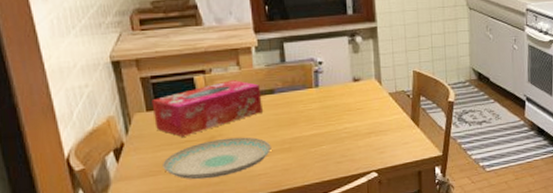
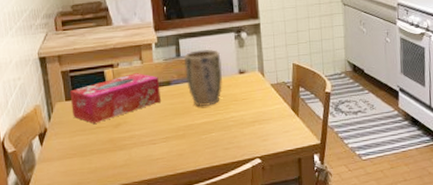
plate: present [163,137,272,180] -> none [78,124,168,162]
plant pot: none [289,55,335,117] -> present [183,49,223,106]

